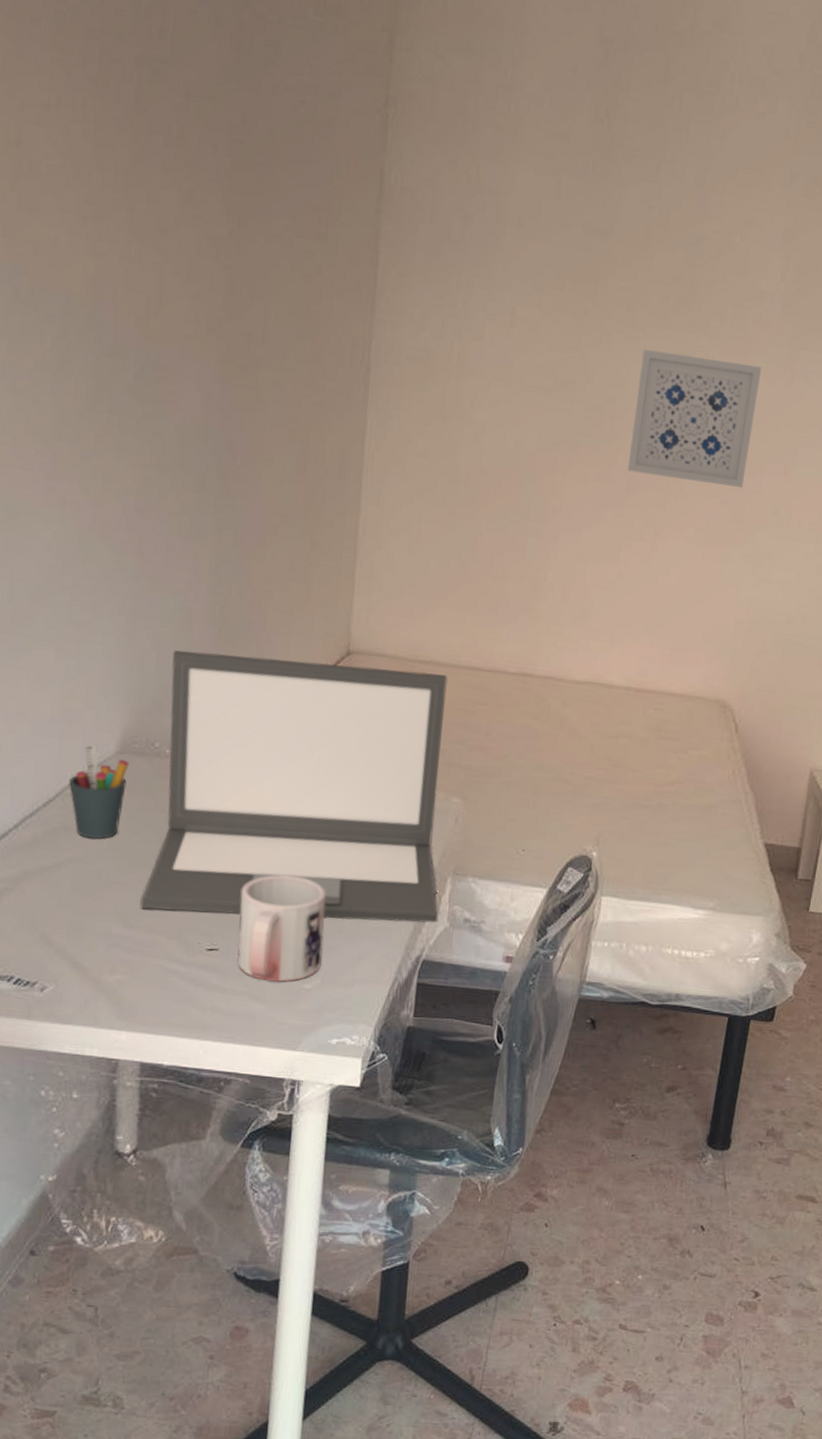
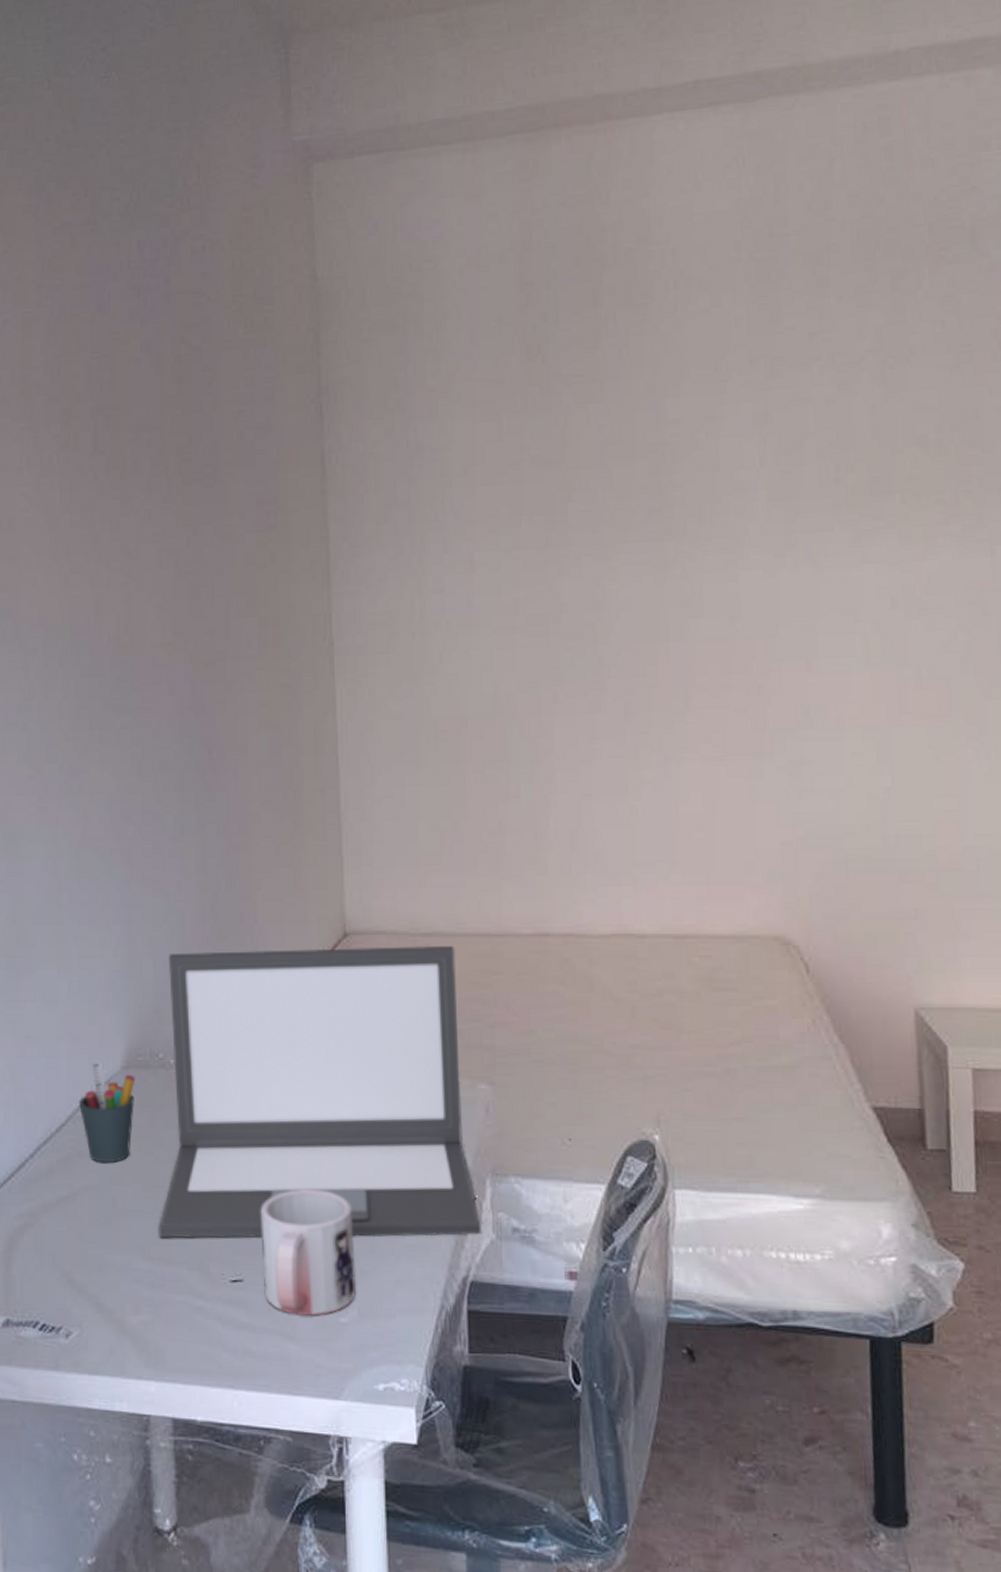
wall art: present [627,349,762,487] -> none [617,560,760,697]

